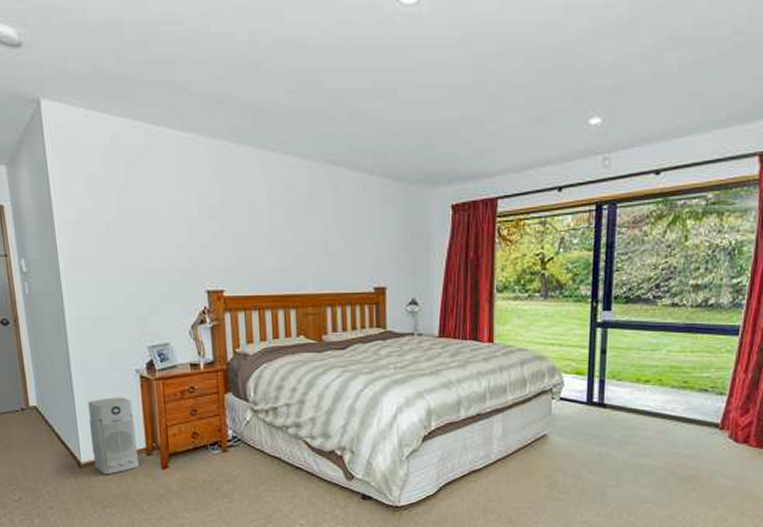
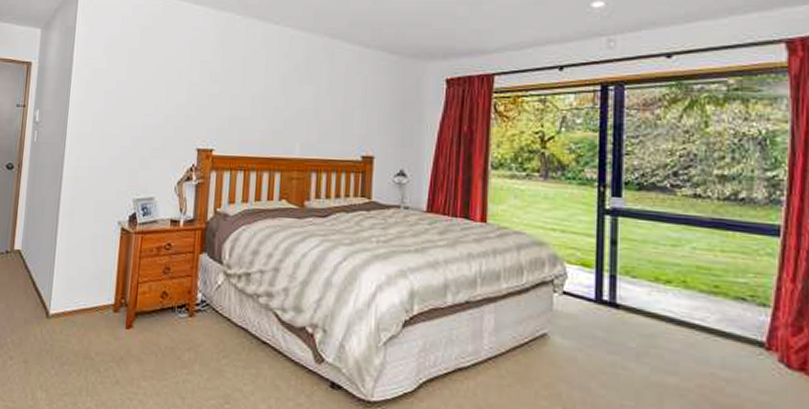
air purifier: present [88,397,140,475] -> none [61,247,109,329]

